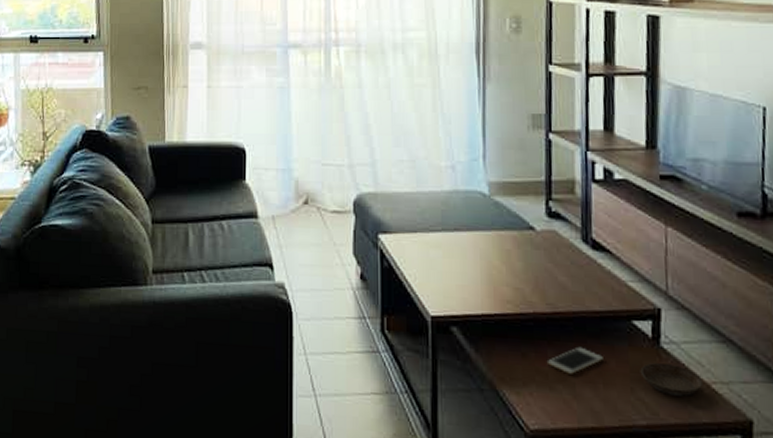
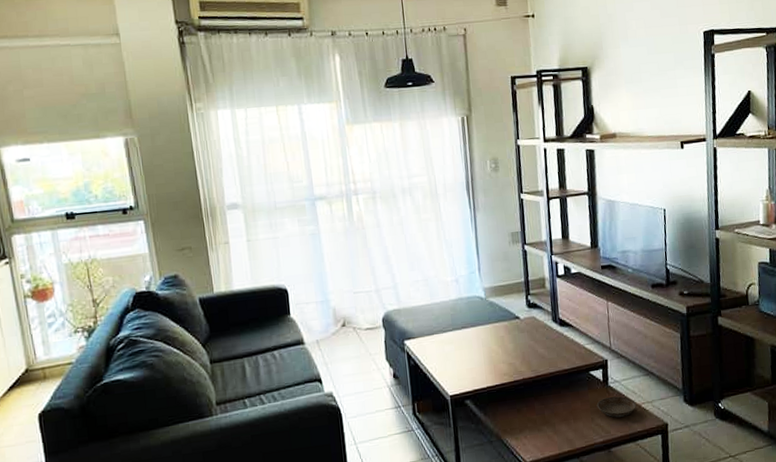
cell phone: present [546,346,603,374] -> none [534,396,572,418]

